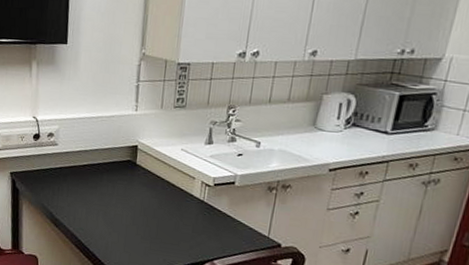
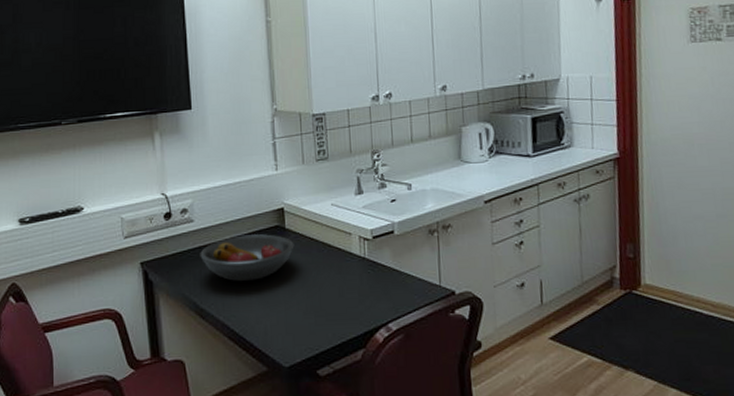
fruit bowl: none [60,163,142,204] -> present [200,234,294,282]

